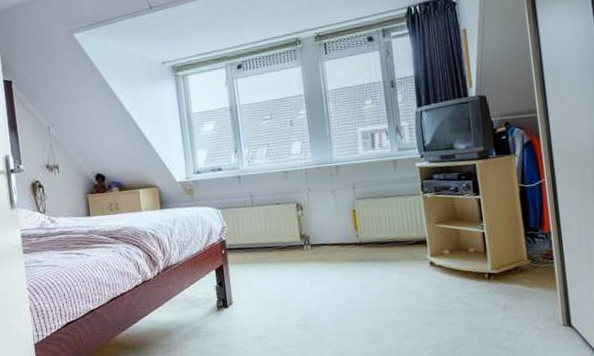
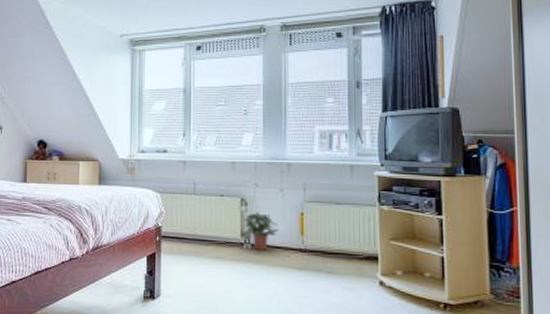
potted plant: none [301,214,334,250] -> present [243,212,279,251]

